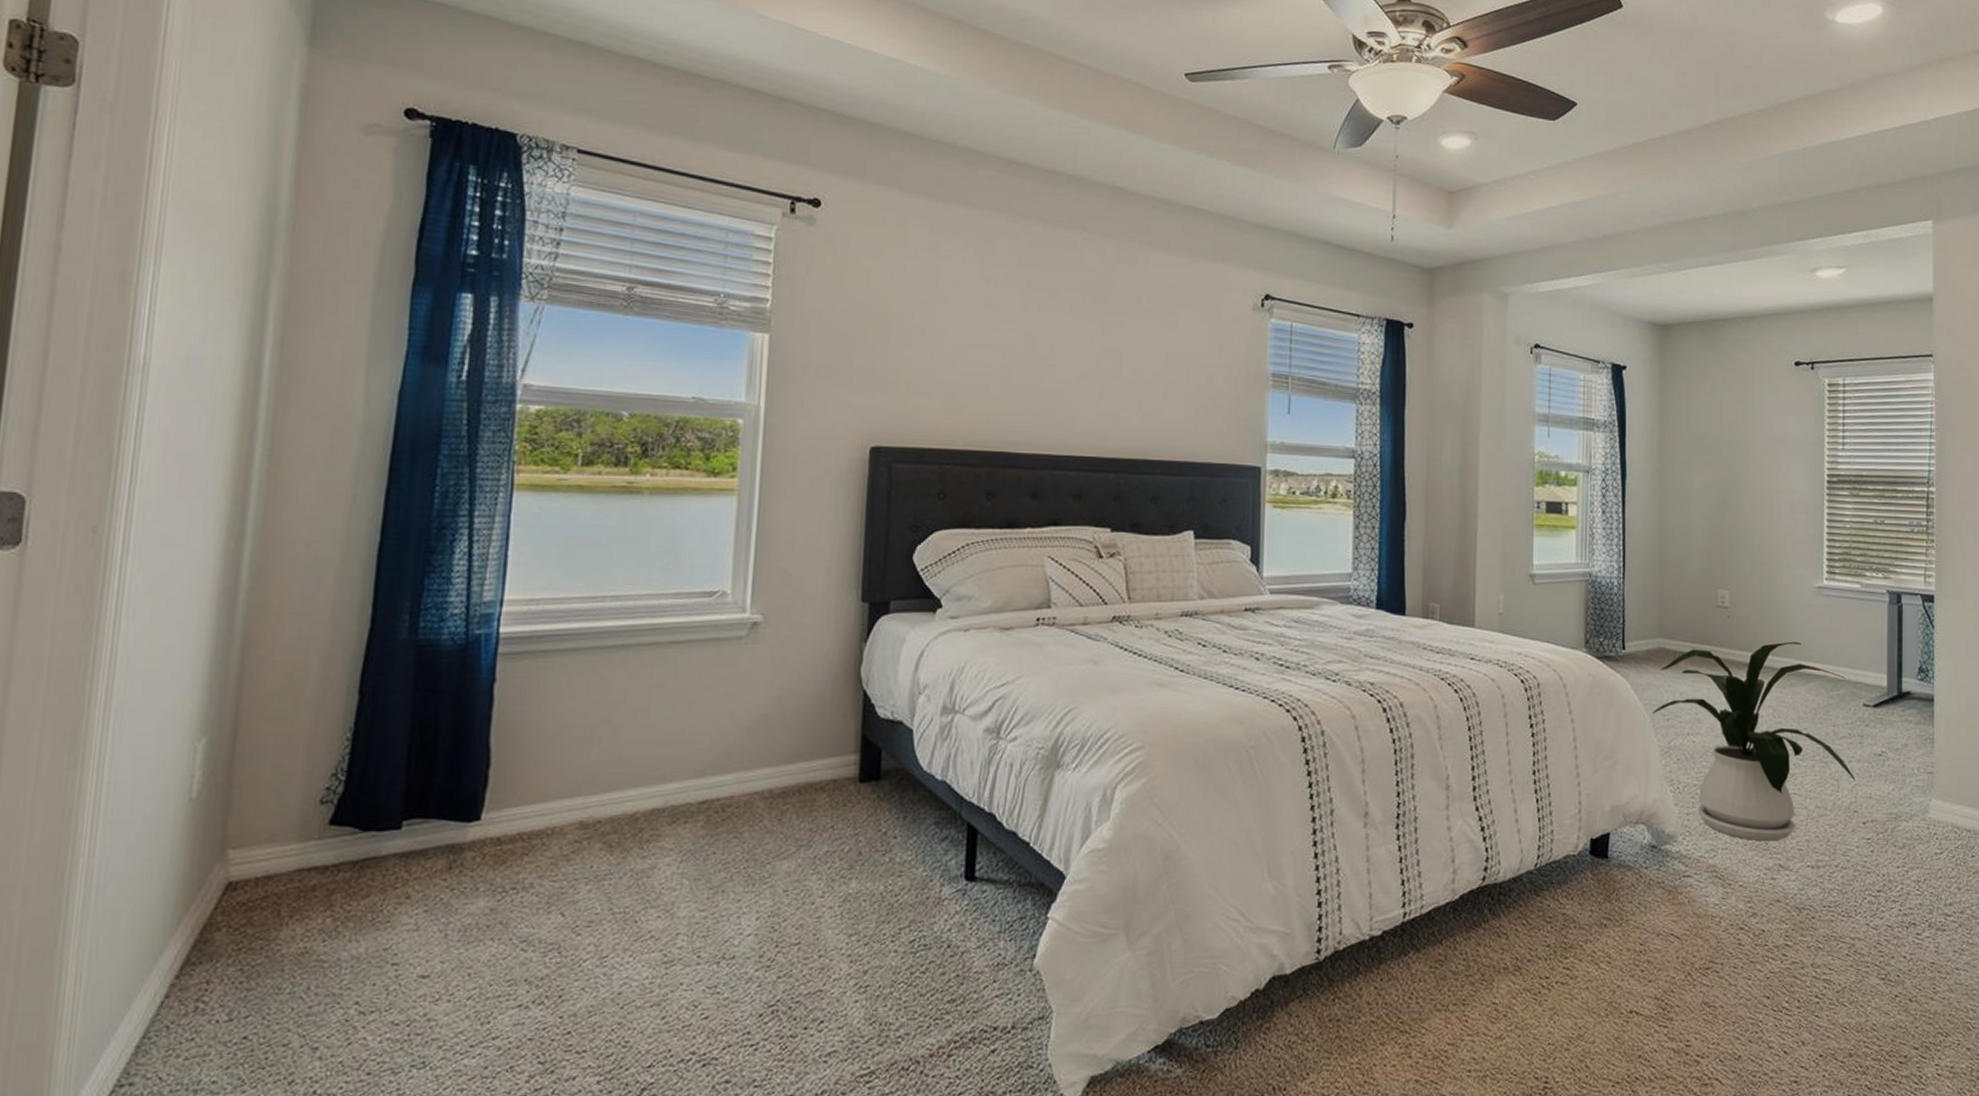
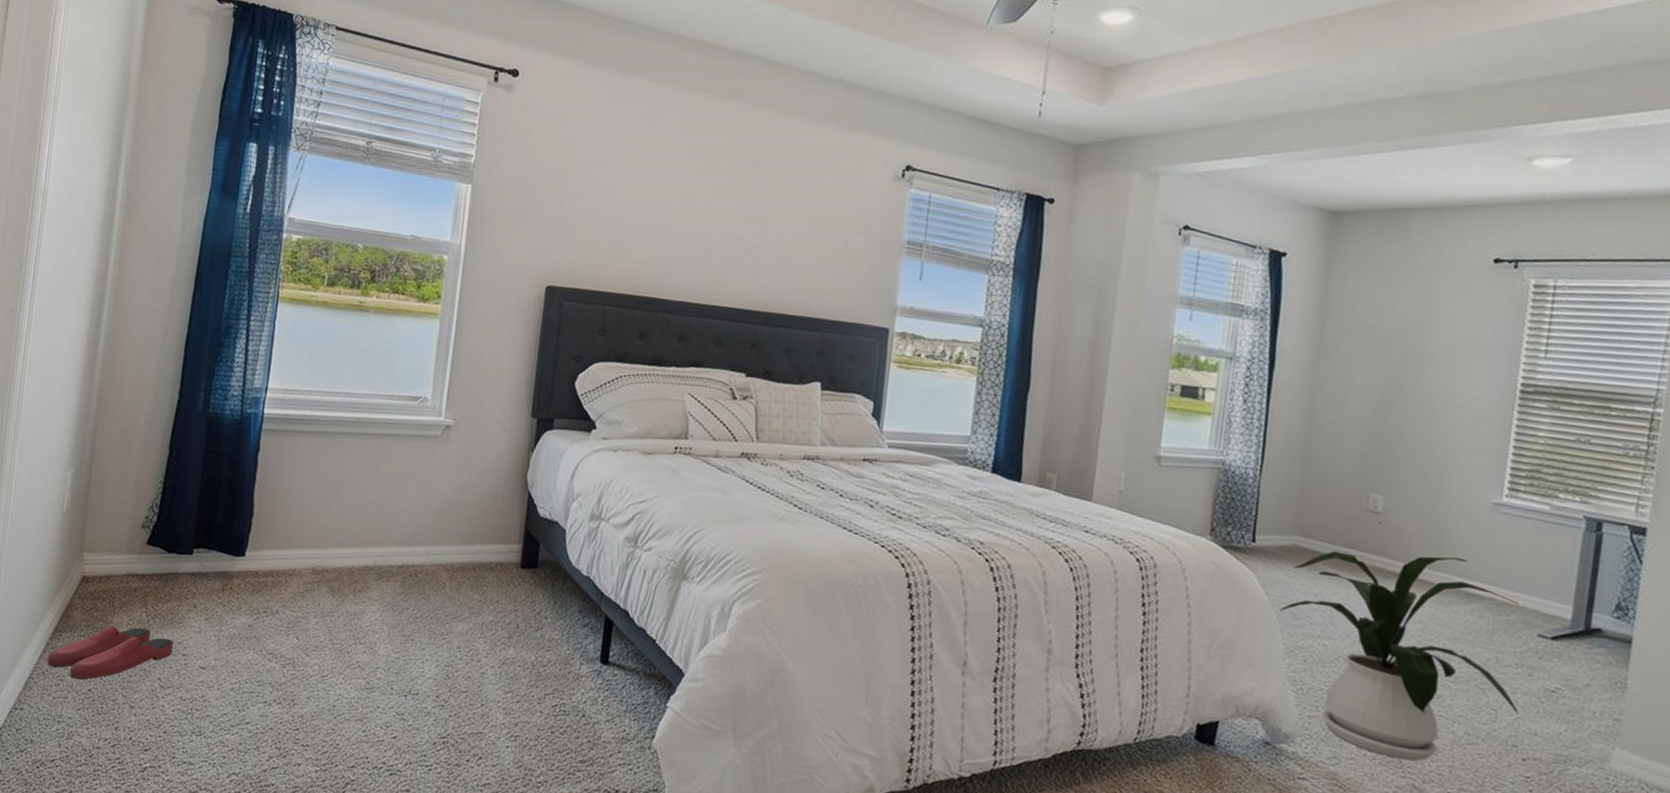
slippers: none [173,939,378,1026] -> present [47,625,174,680]

